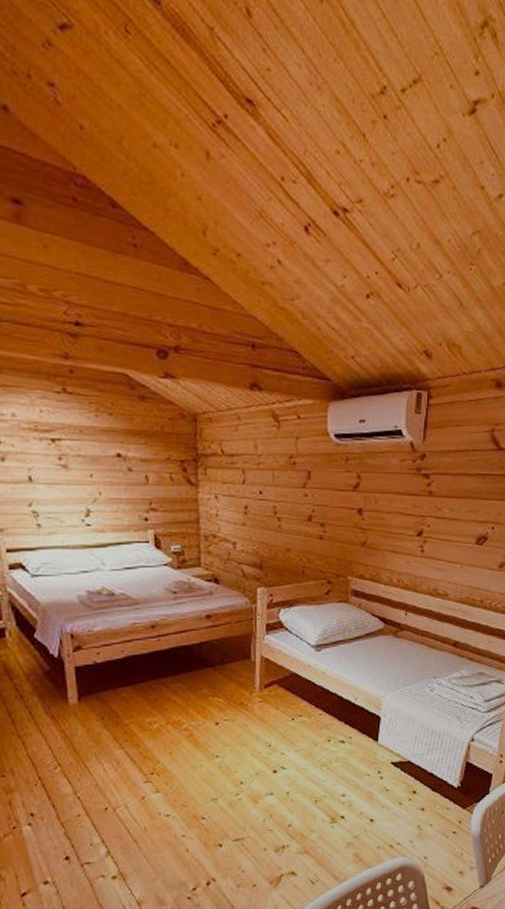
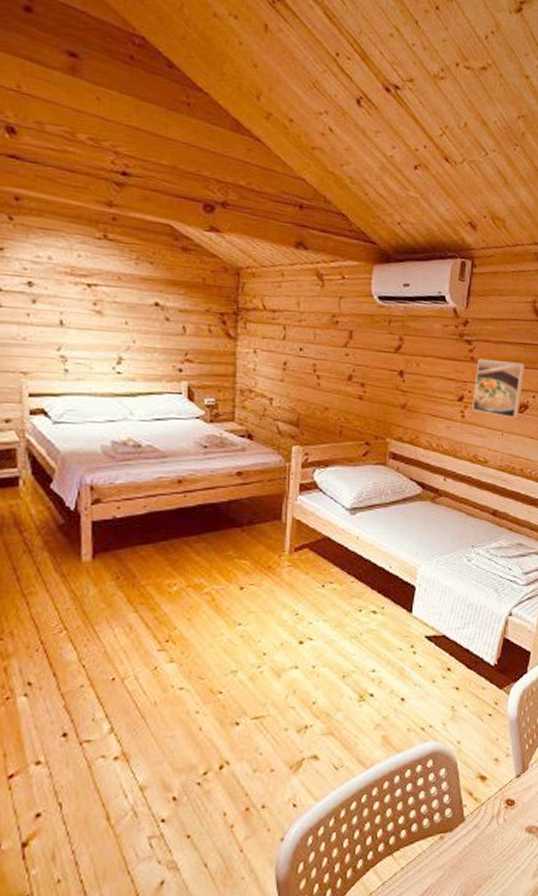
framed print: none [431,492,484,551] -> present [472,358,526,419]

